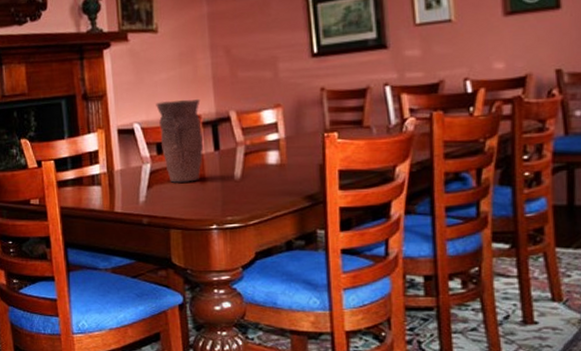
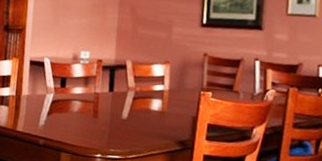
vase: present [156,99,204,183] -> none [65,43,104,115]

